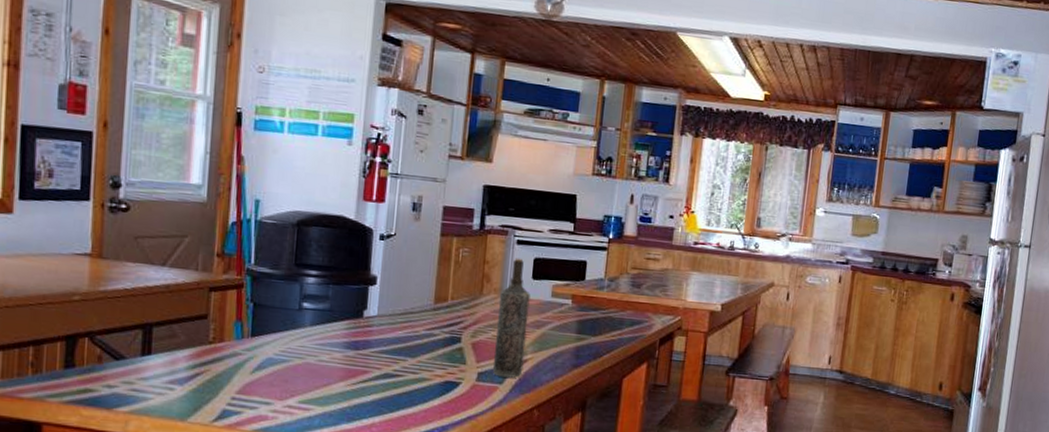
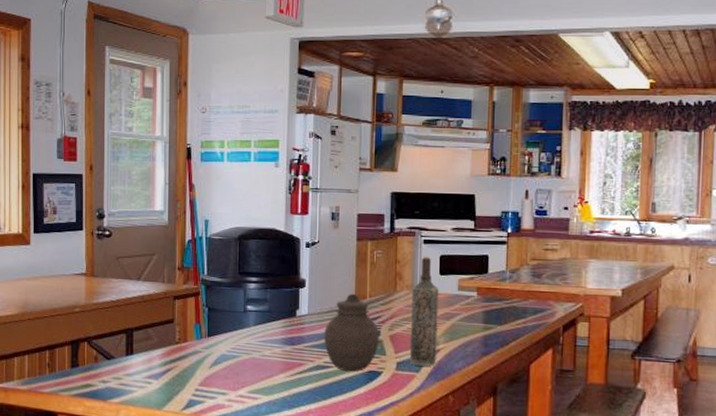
jar: none [395,294,461,382] -> present [324,293,380,372]

